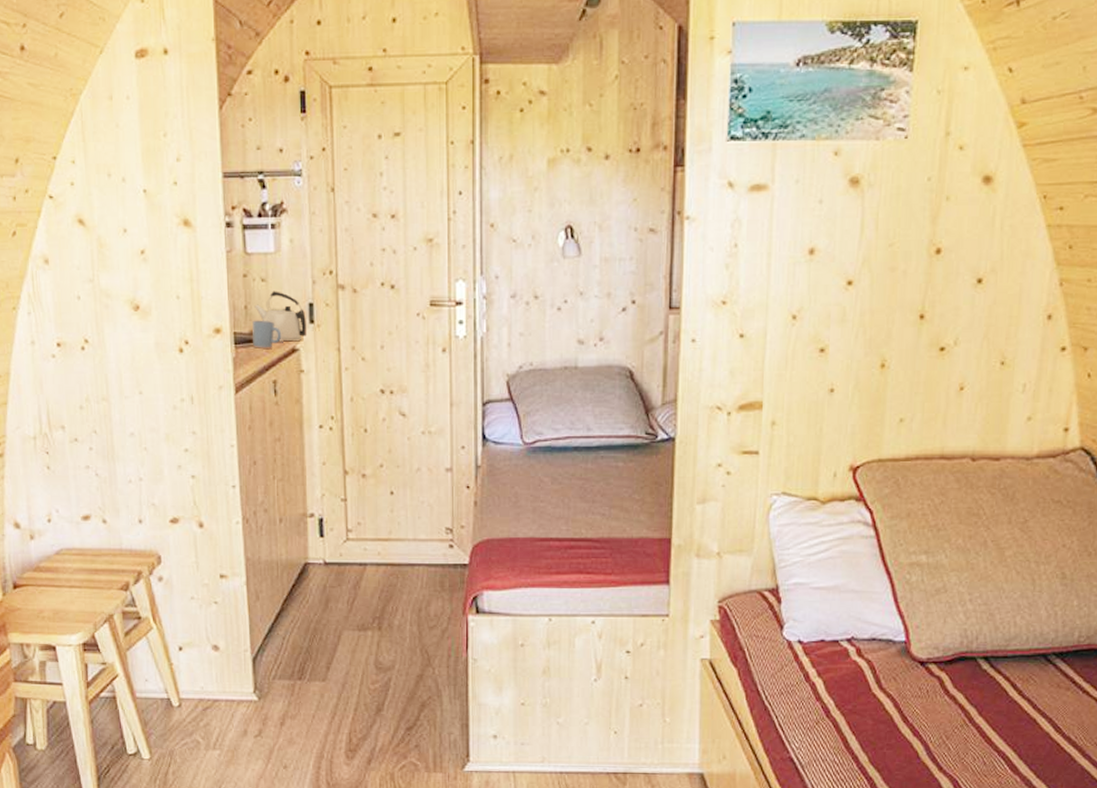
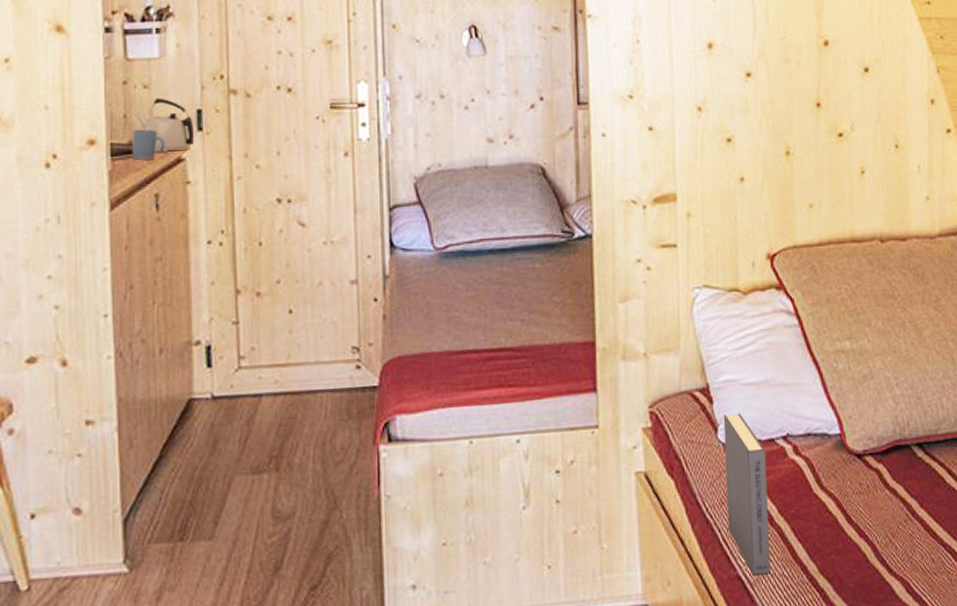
book: none [785,614,829,759] -> present [723,413,771,576]

